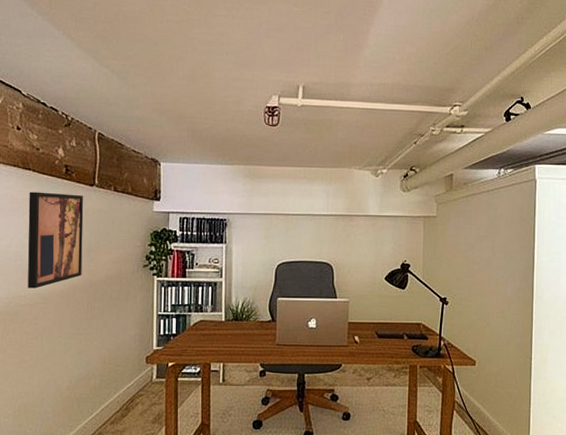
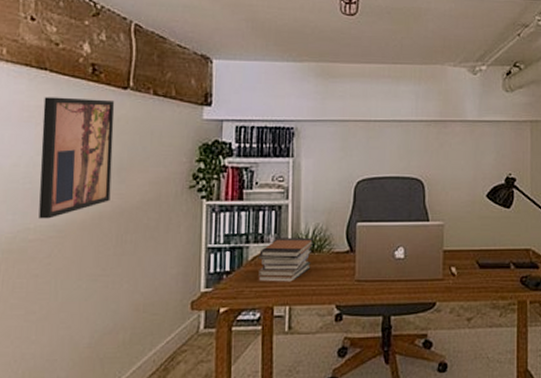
book stack: none [197,308,243,344] -> present [257,237,314,282]

